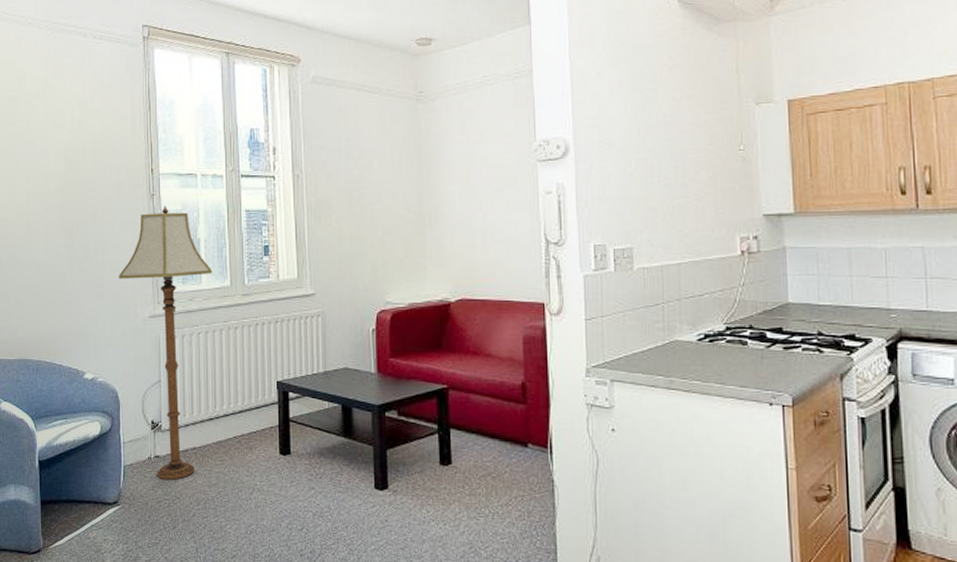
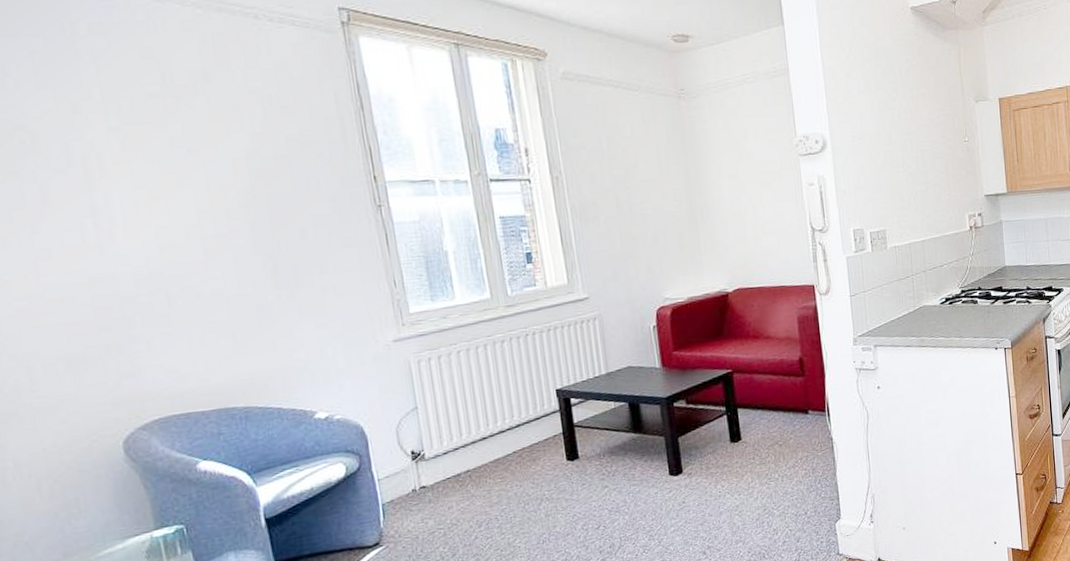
floor lamp: present [119,206,213,480] -> none [346,218,471,510]

